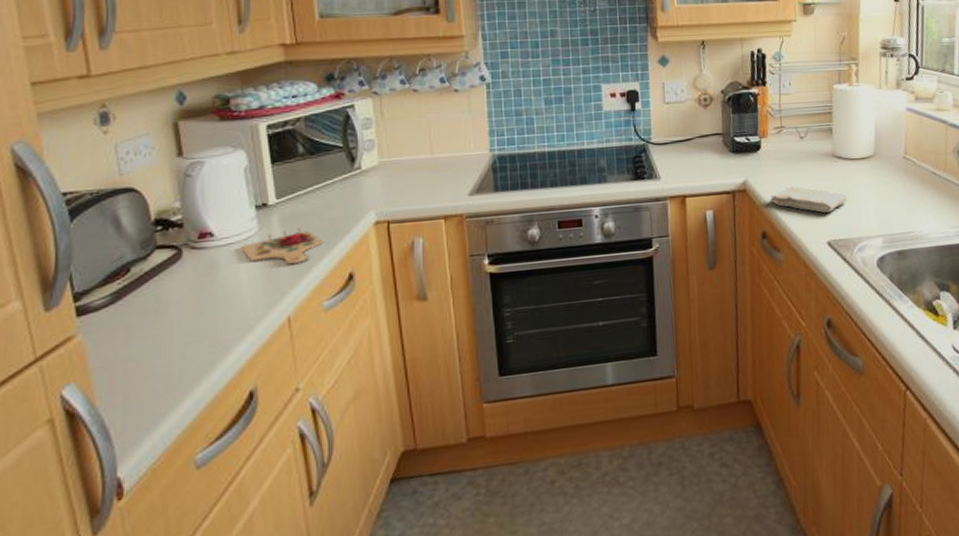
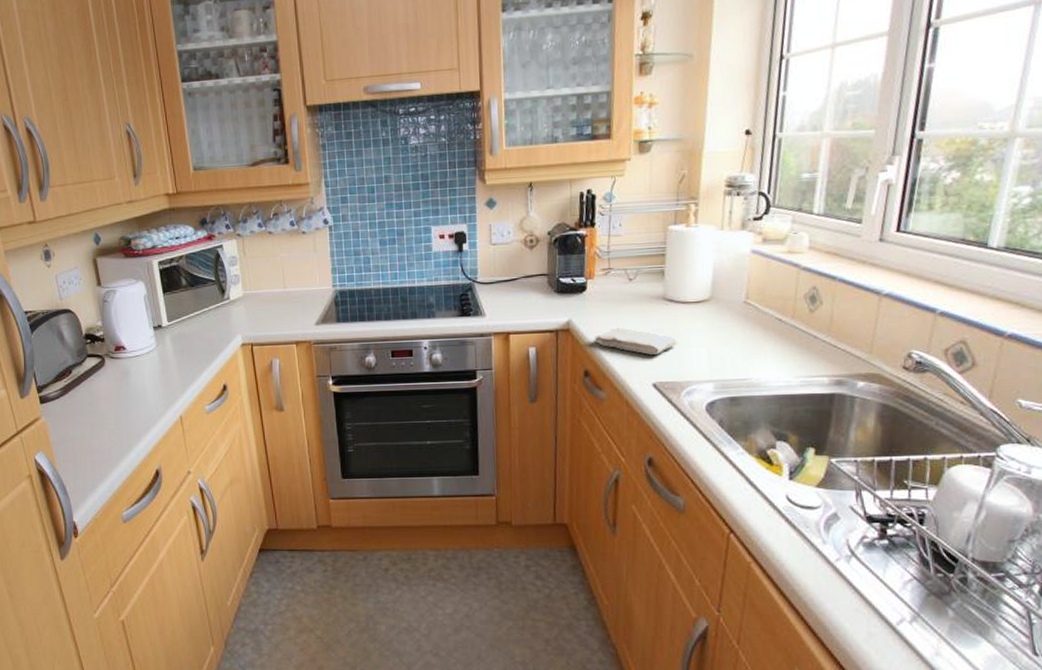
cutting board: present [240,228,322,264] -> none [144,346,202,374]

